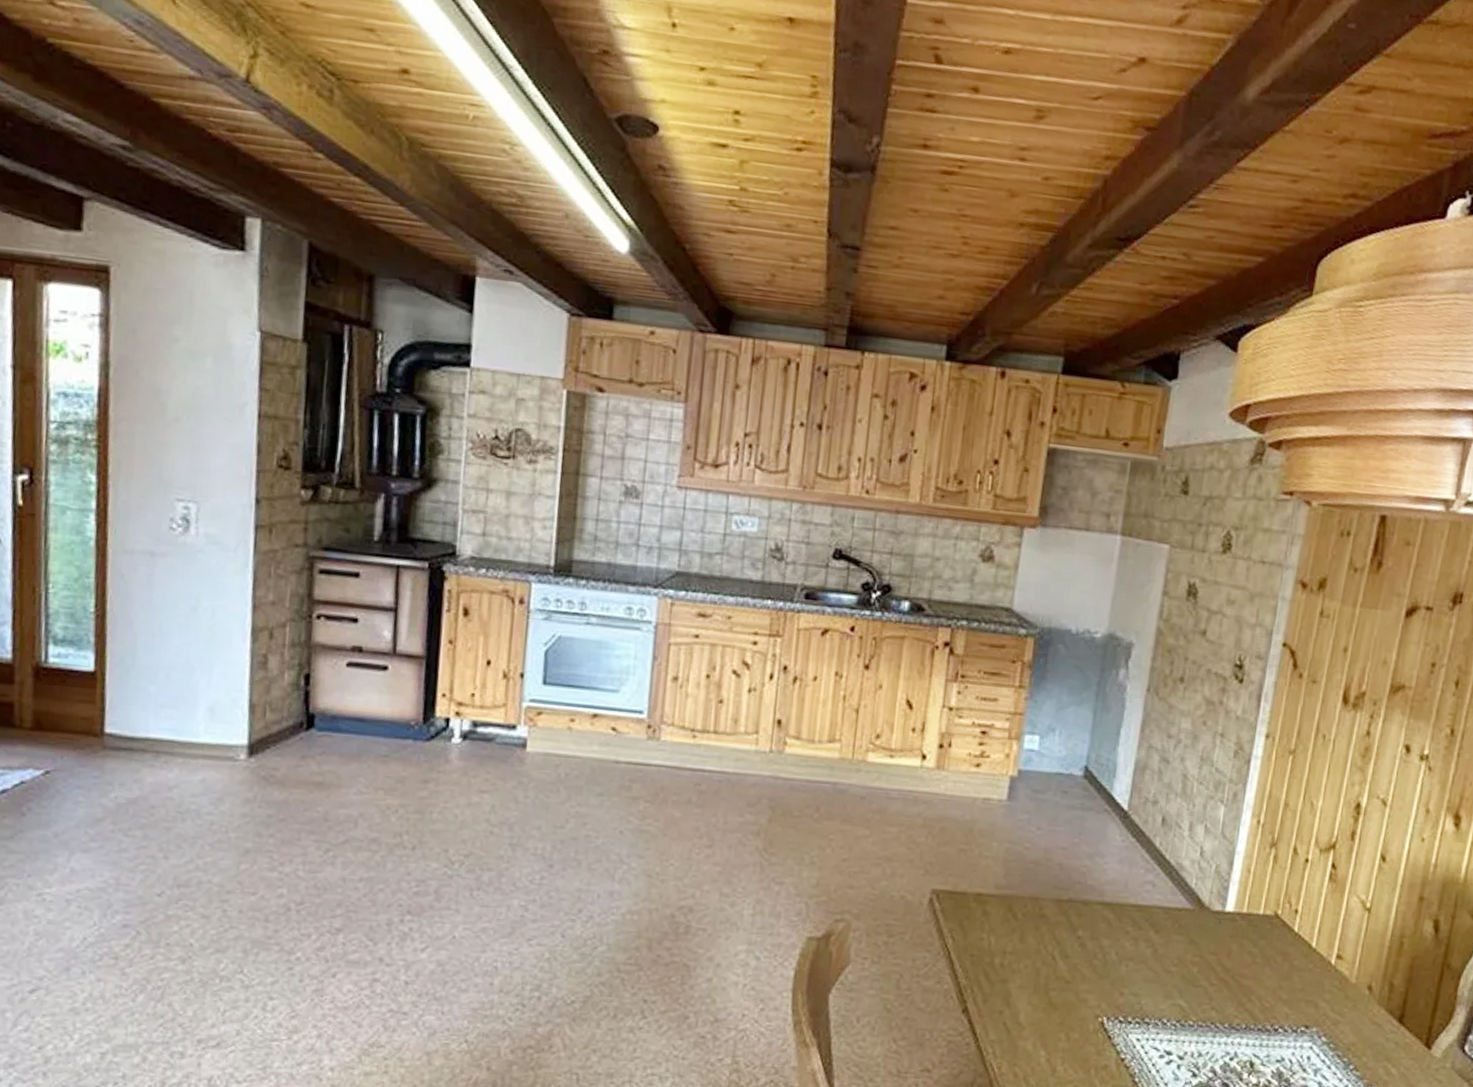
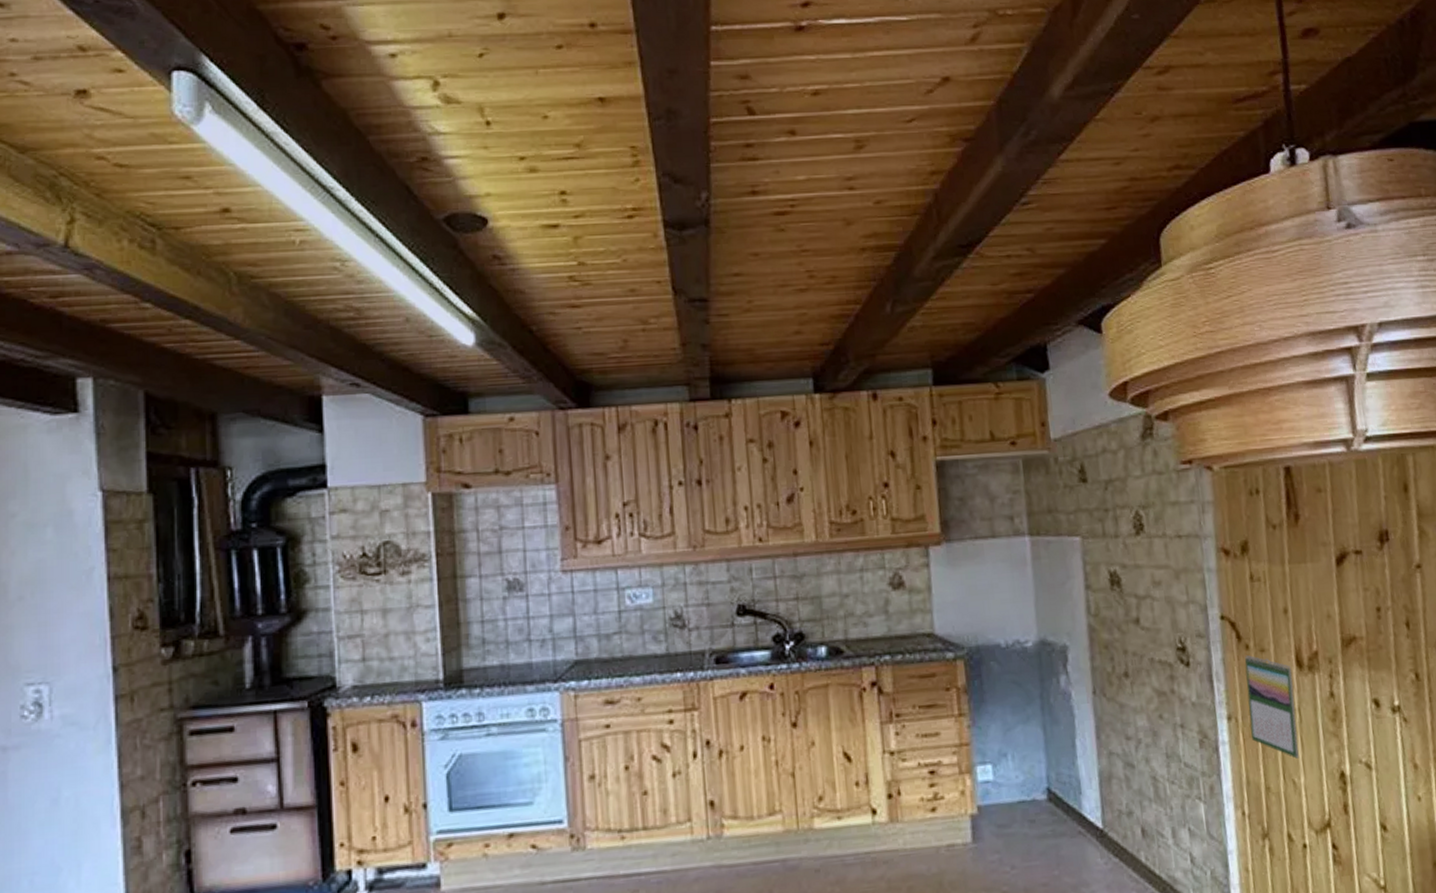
calendar: none [1283,683,1337,784] -> present [1244,655,1299,759]

